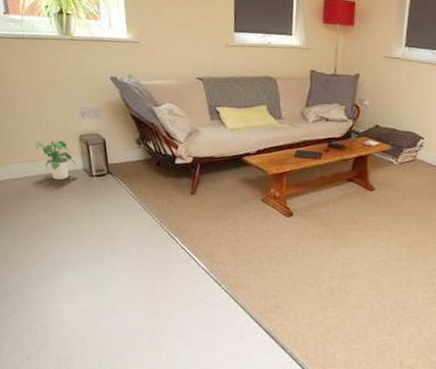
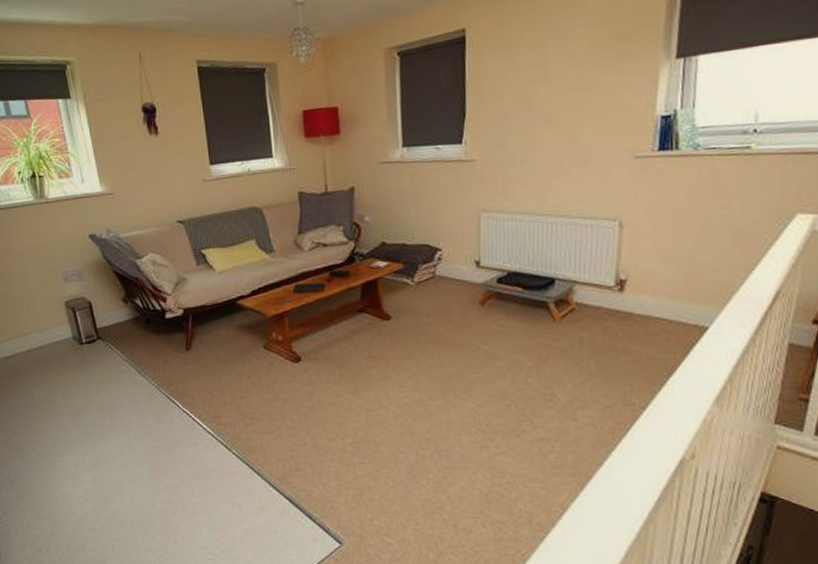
potted plant: present [36,140,76,180] -> none [23,309,65,353]

